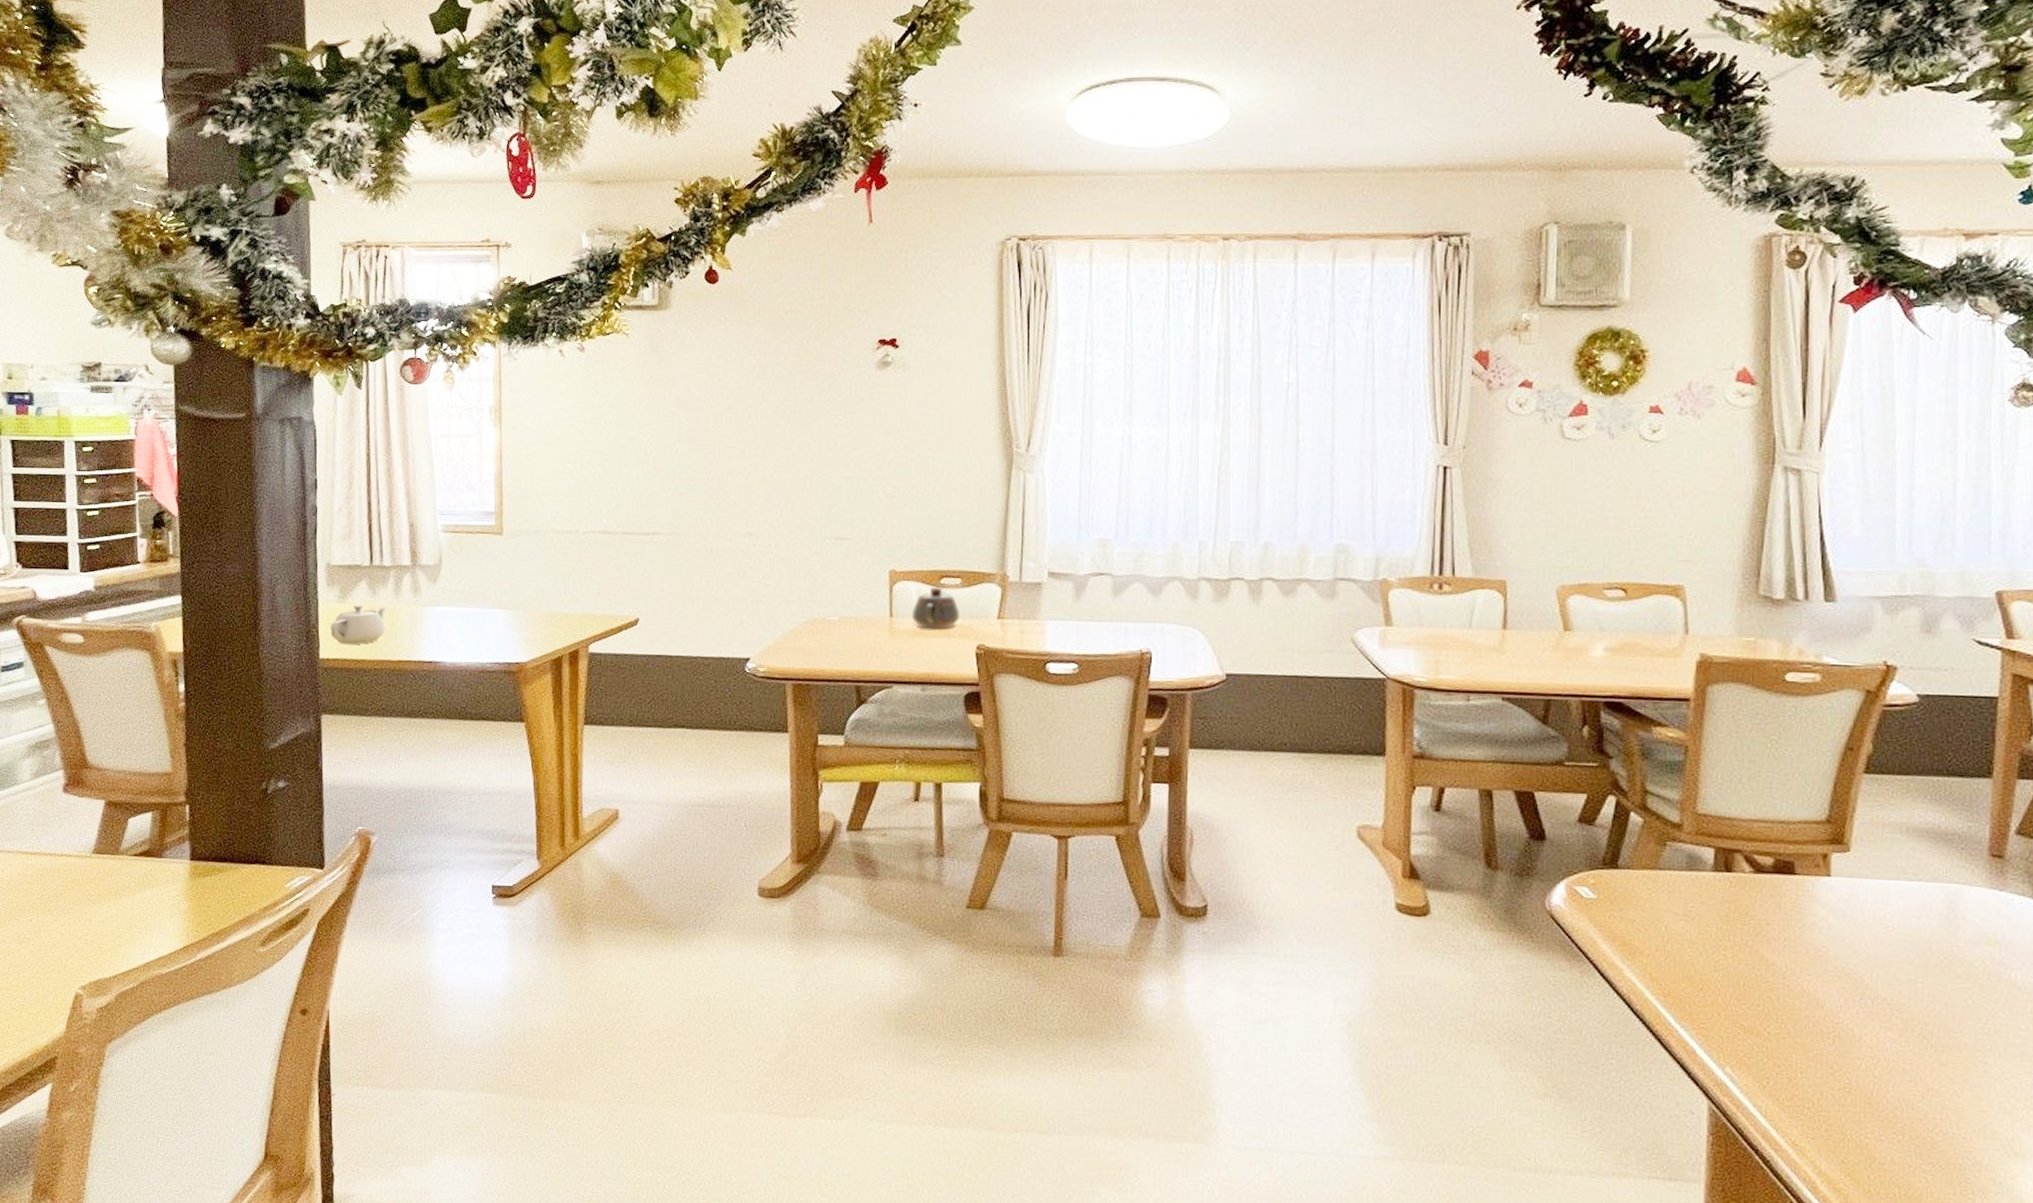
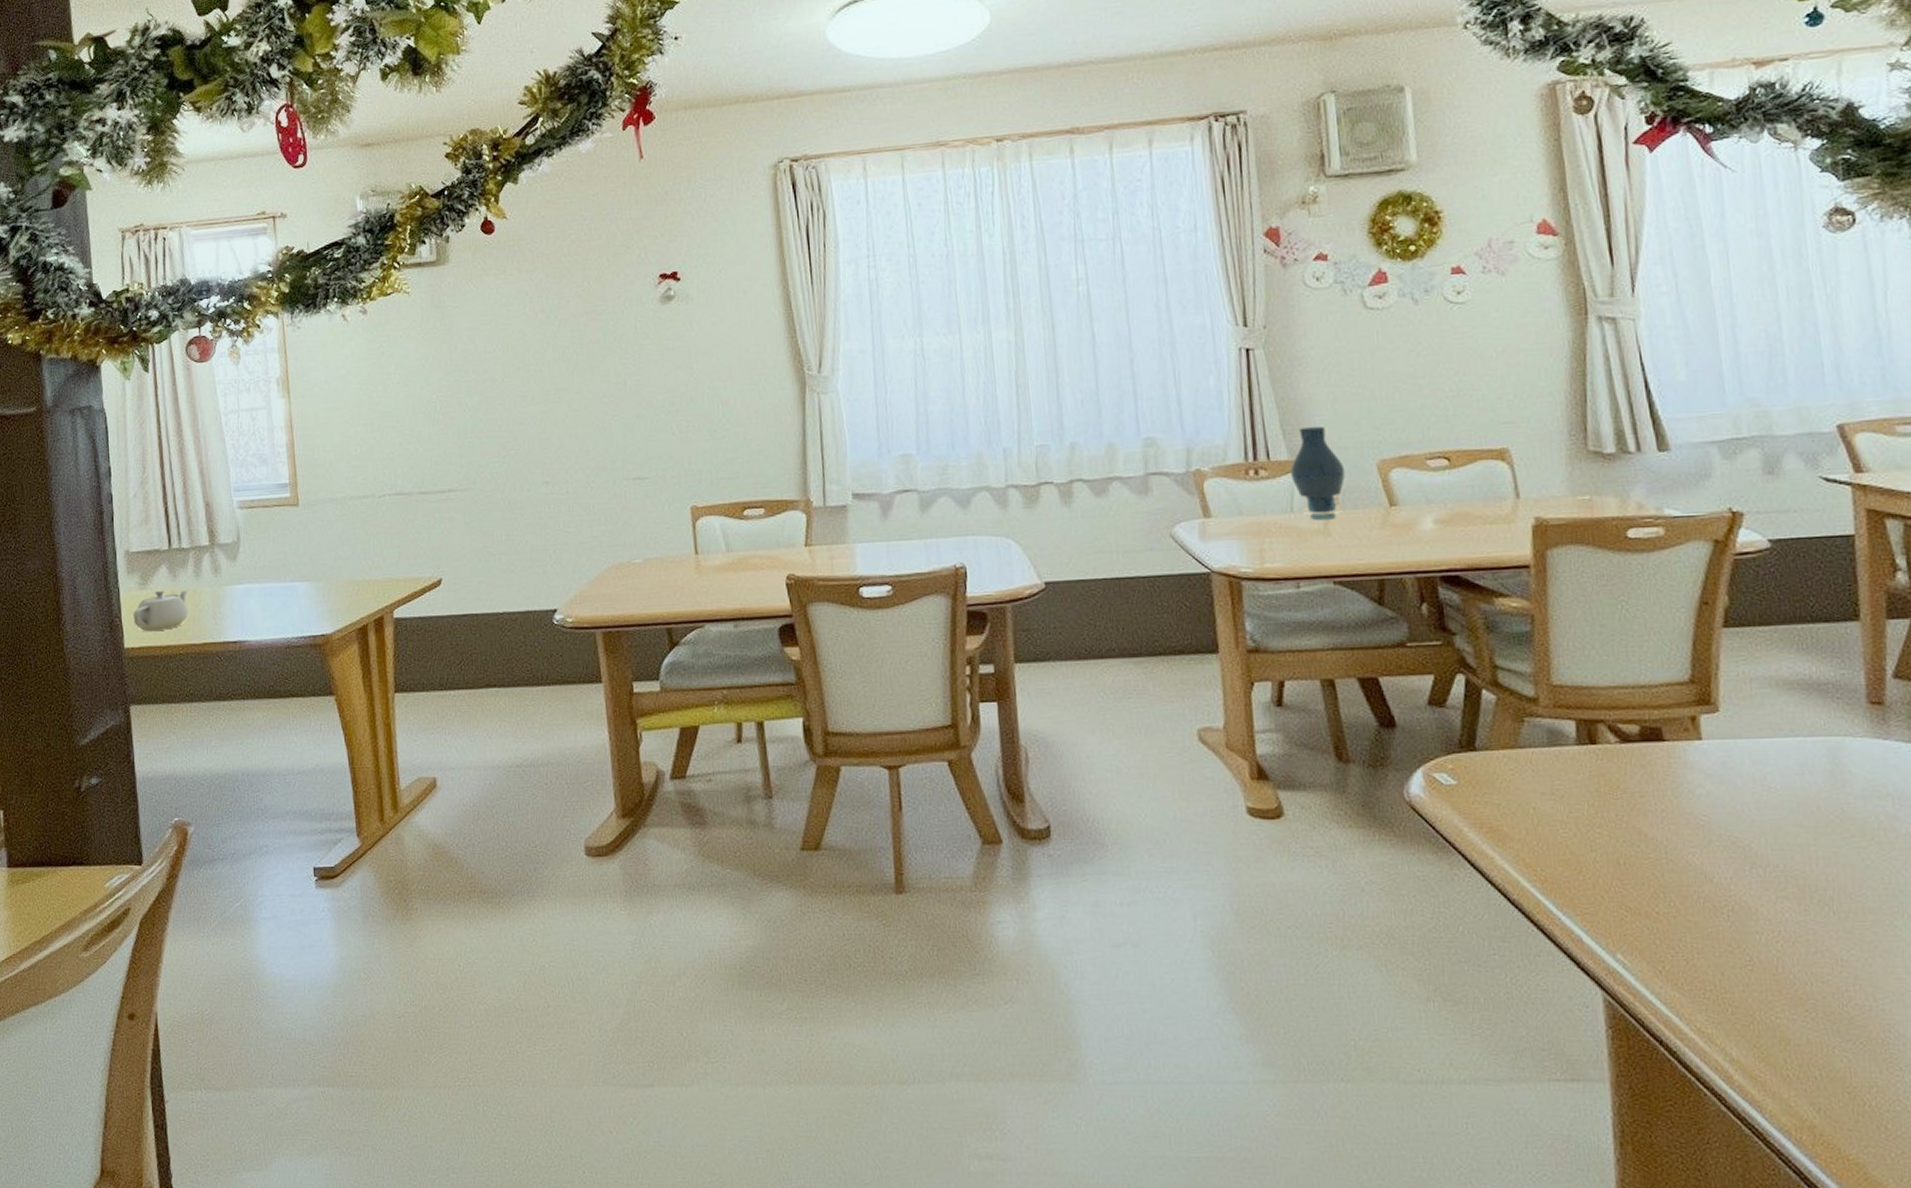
teapot: present [911,586,961,630] -> none [717,518,767,564]
vase: none [1473,548,1526,639] -> present [1290,426,1346,521]

